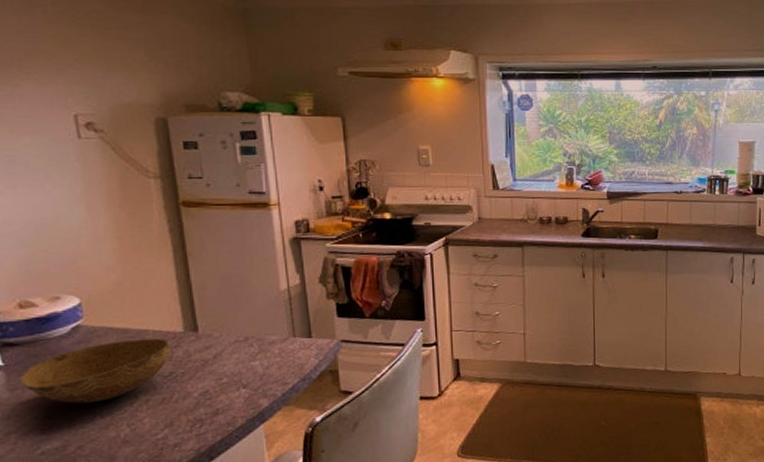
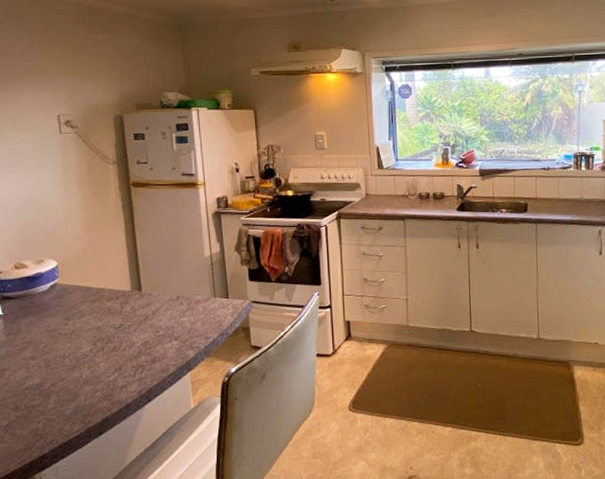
bowl: present [19,338,170,404] -> none [13,295,120,348]

